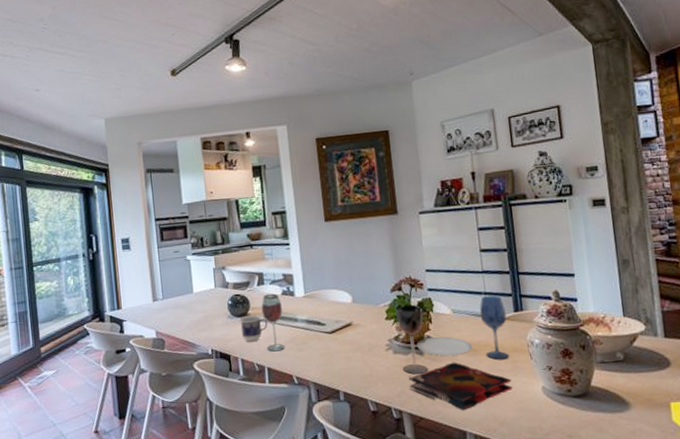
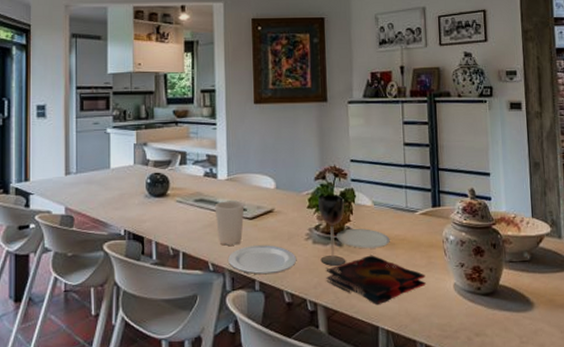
cup: present [240,315,268,342] -> none [157,195,187,224]
wineglass: present [261,293,285,352] -> none [181,174,203,236]
cup: none [294,316,324,360] -> present [214,200,245,247]
plate: none [311,357,379,386] -> present [228,245,297,275]
wineglass: present [479,295,509,360] -> none [399,189,425,254]

